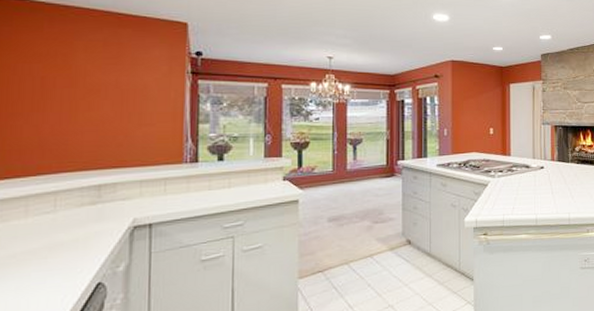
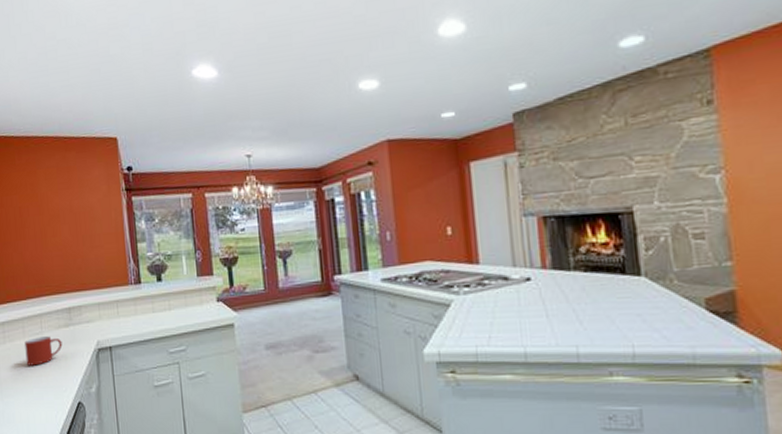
mug: none [25,215,84,248] -> present [25,336,63,366]

